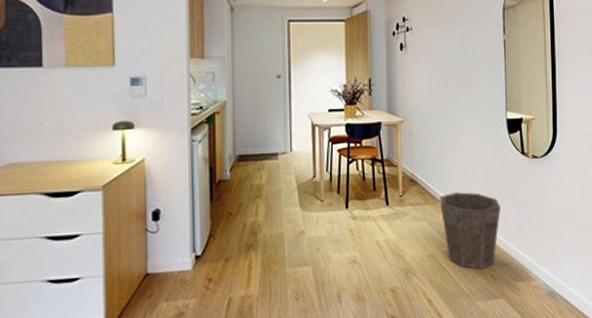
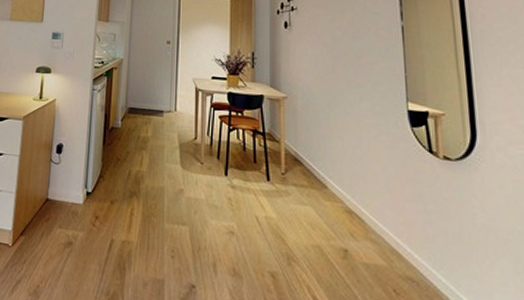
waste bin: present [440,192,501,269] -> none [327,181,404,278]

